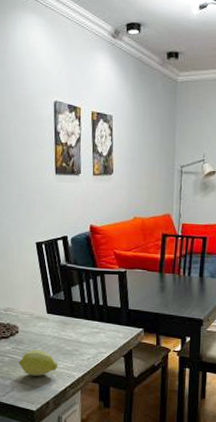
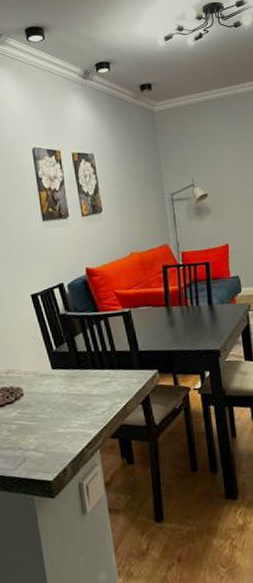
fruit: present [18,349,58,376] -> none [27,410,71,442]

